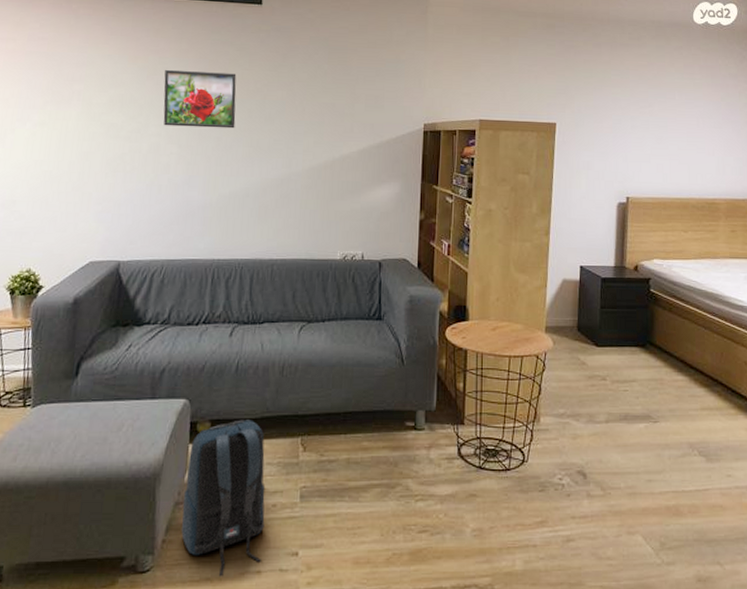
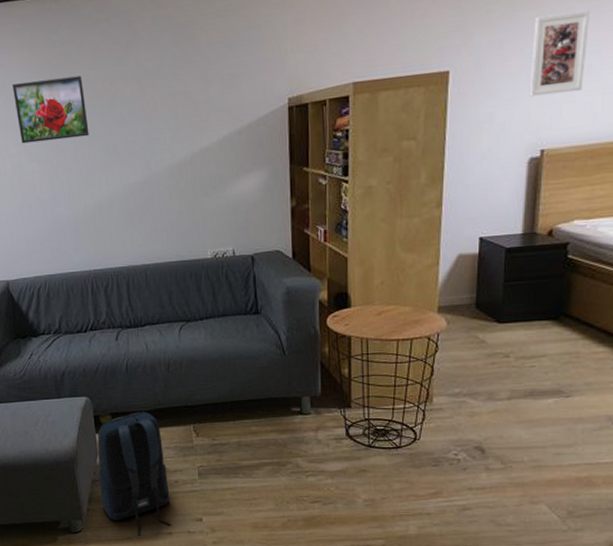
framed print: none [616,93,658,155] -> present [529,10,590,97]

